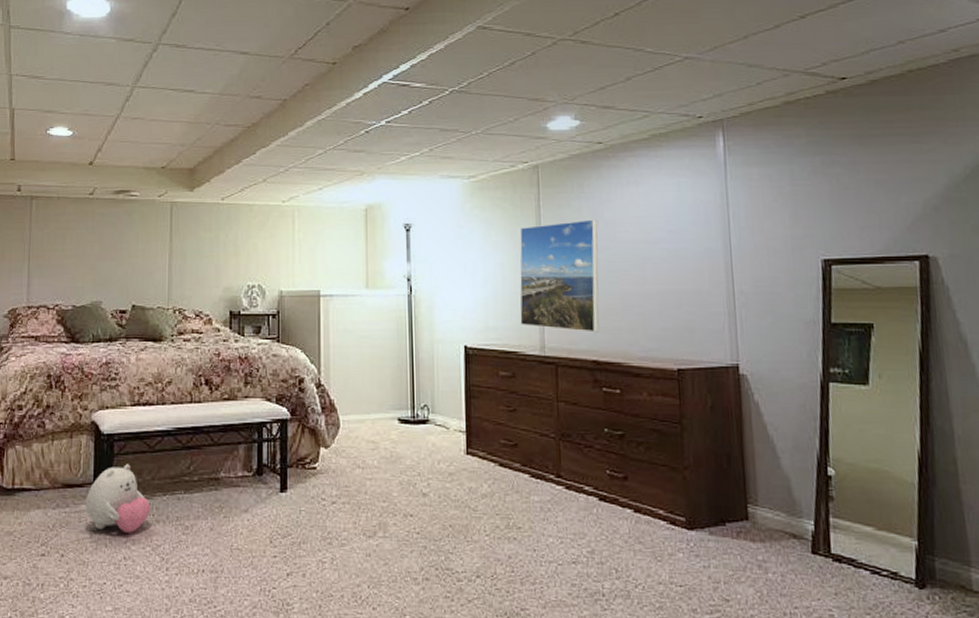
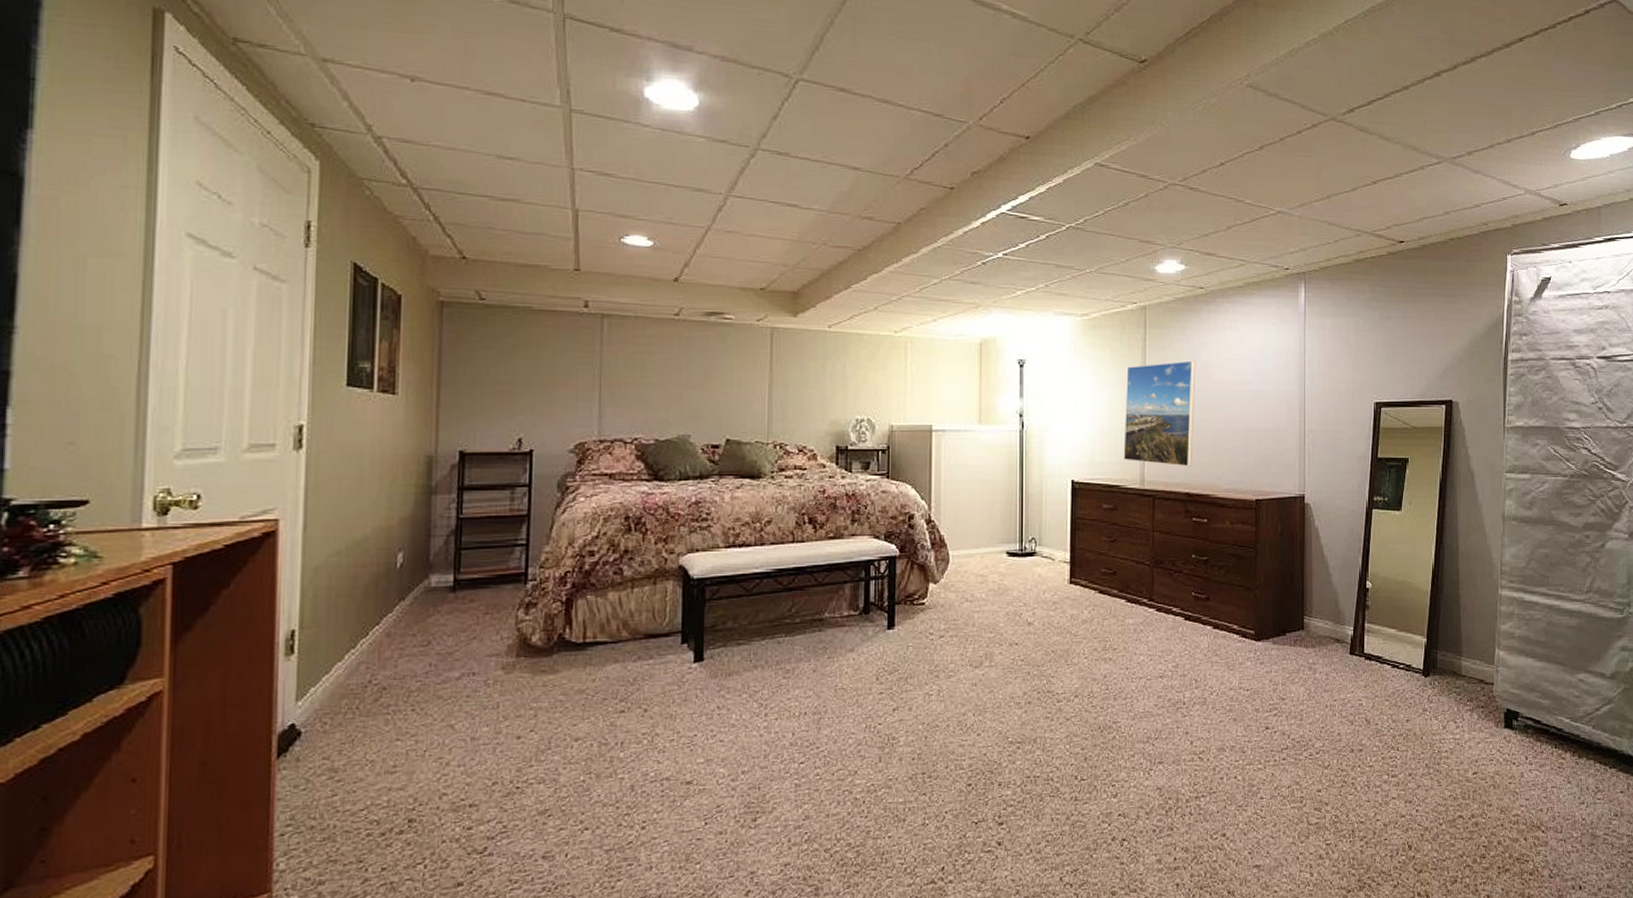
plush toy: present [86,464,151,533] -> none [673,609,748,681]

